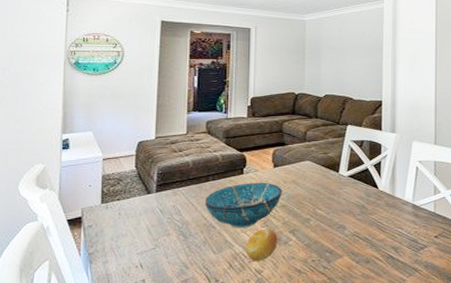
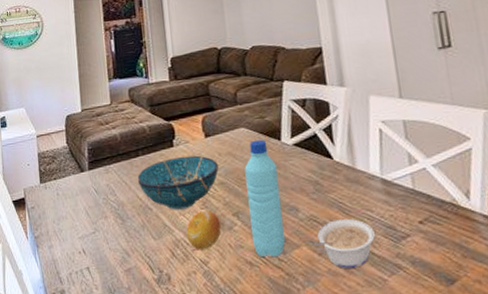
water bottle: none [303,171,332,266] -> present [244,139,286,258]
legume: none [352,235,401,273] -> present [311,219,375,268]

